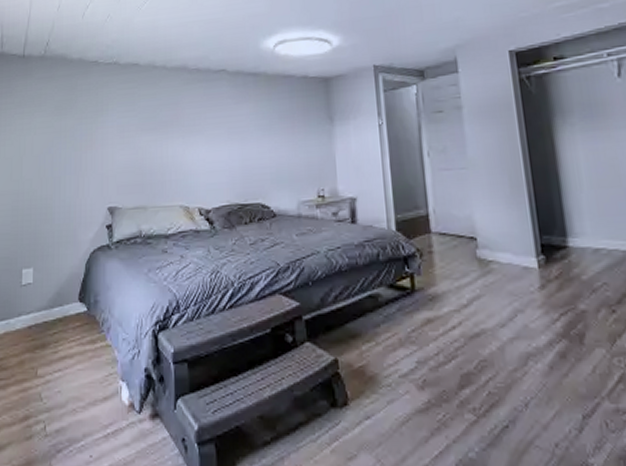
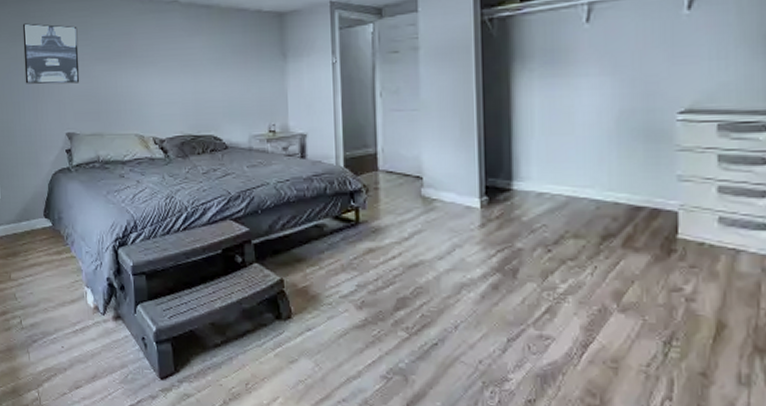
wall art: none [68,96,125,158] -> present [22,23,80,84]

